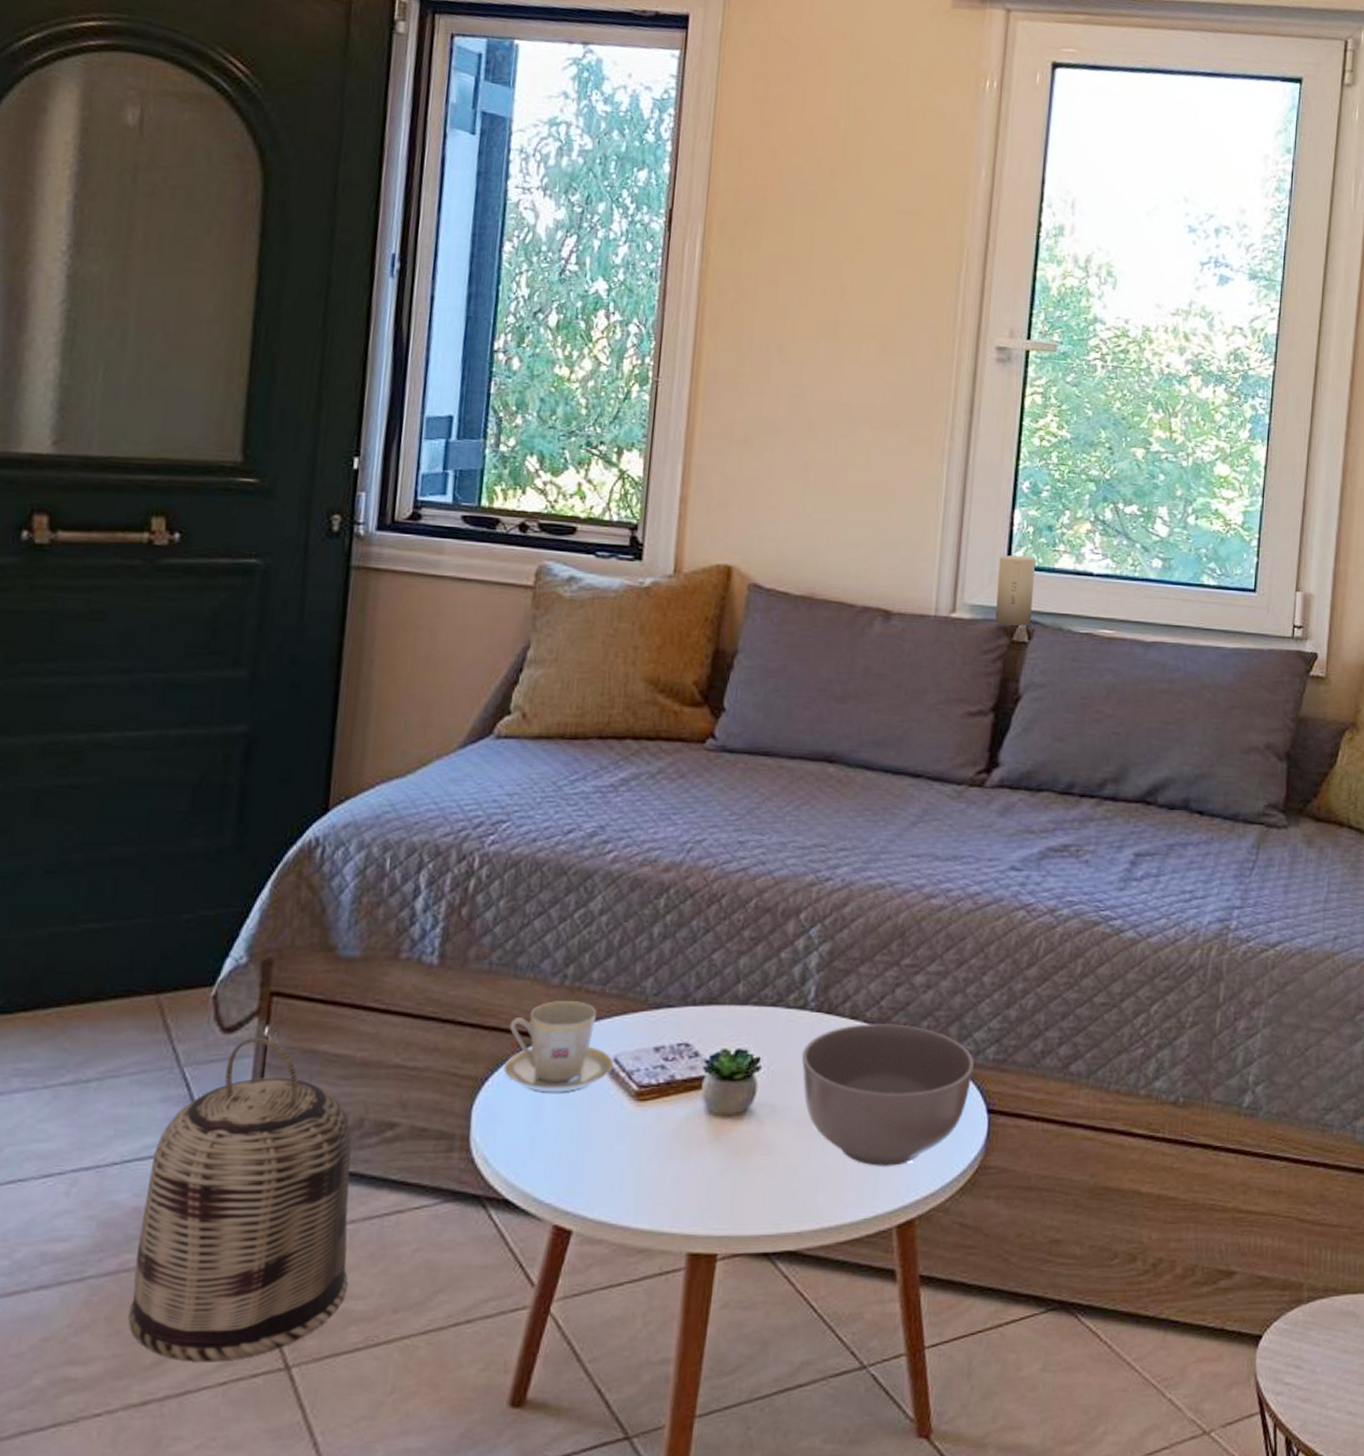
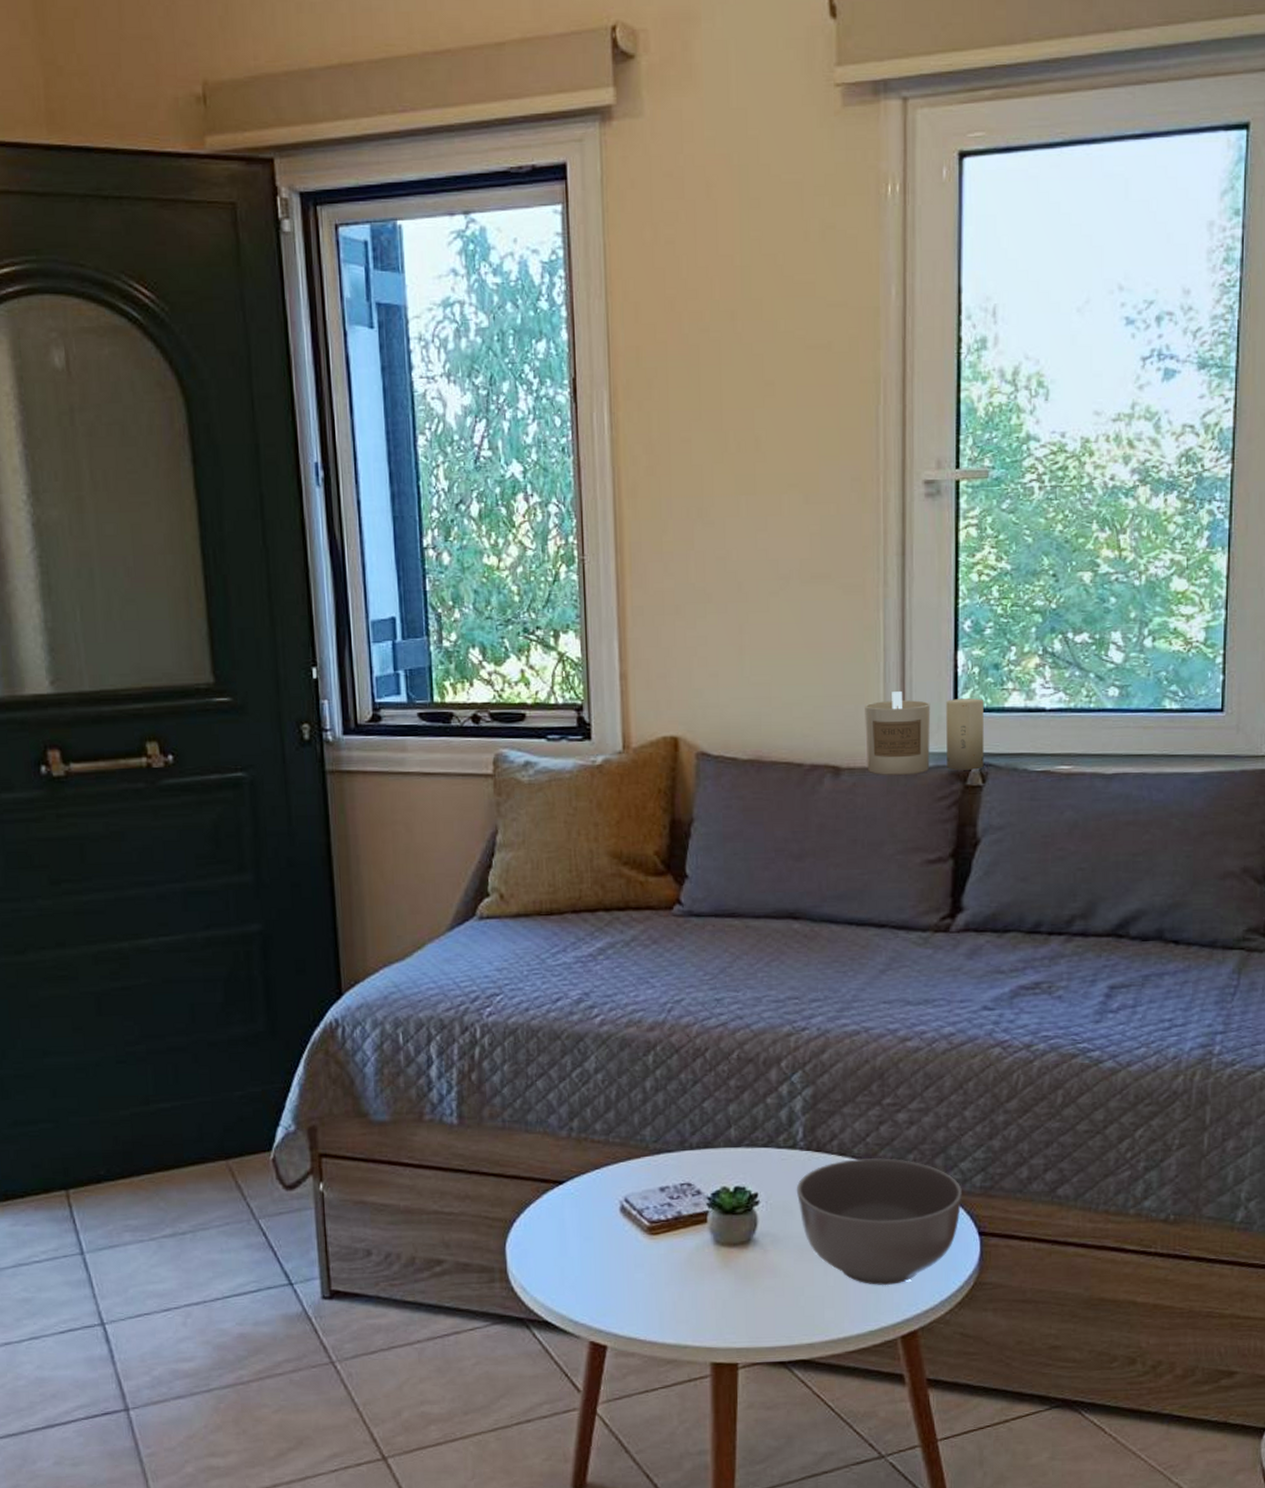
basket: present [128,1036,352,1363] -> none [247,1192,424,1455]
teacup: present [503,1001,614,1093] -> none [528,1150,625,1230]
candle: none [917,542,985,626] -> present [865,691,931,776]

